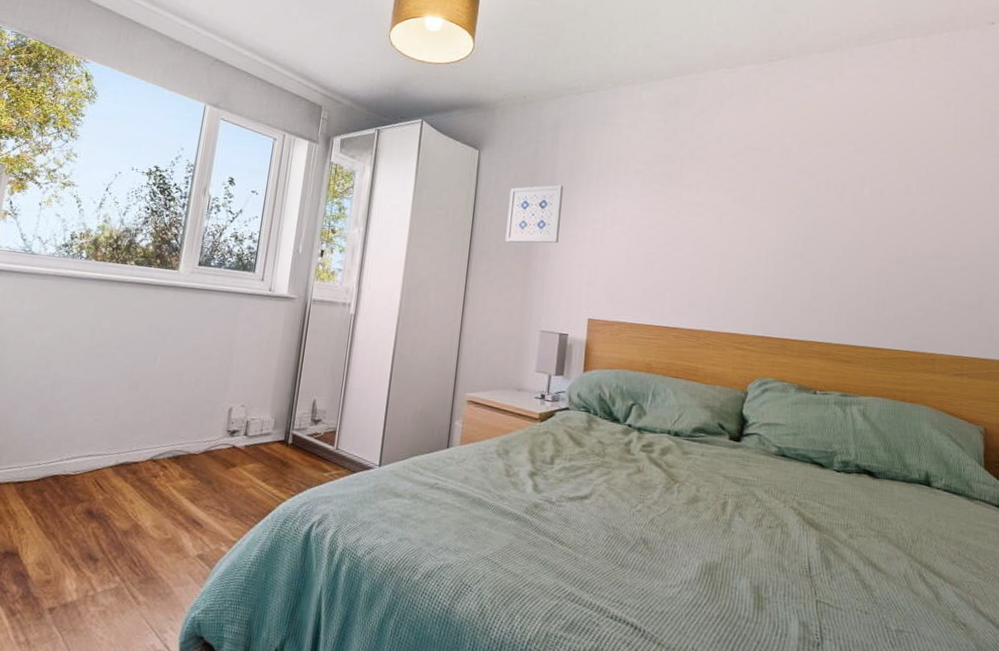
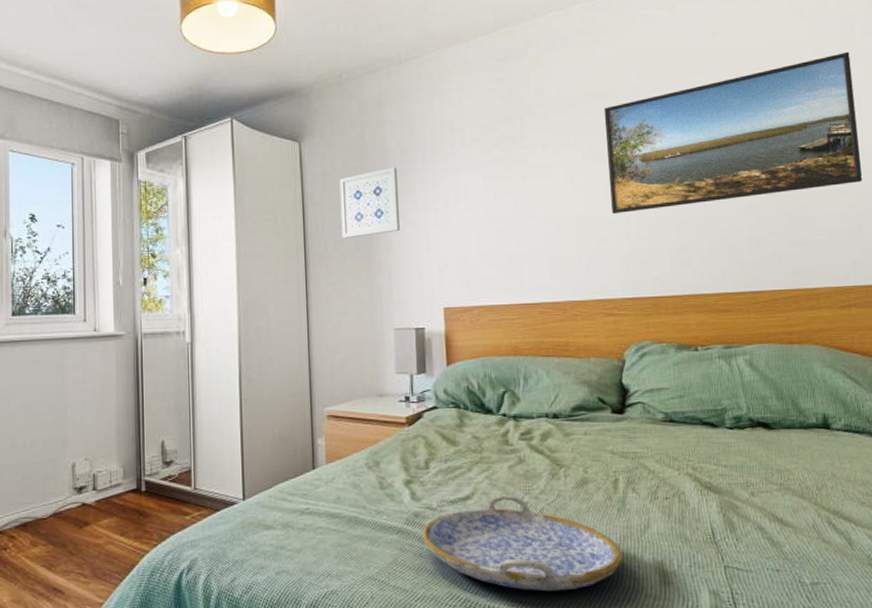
serving tray: none [539,500,723,600] -> present [422,495,624,592]
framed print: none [753,143,988,263] -> present [603,51,863,215]

